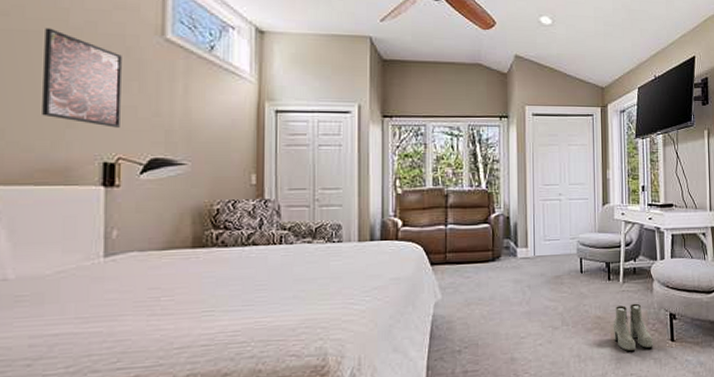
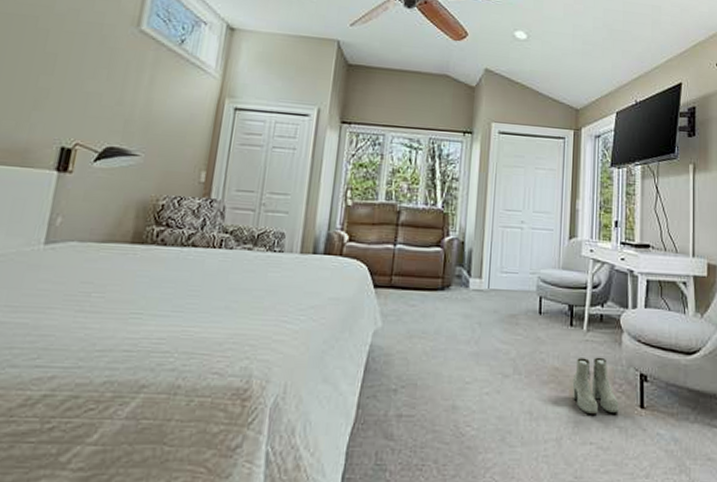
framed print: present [42,27,122,128] -> none [13,12,97,114]

